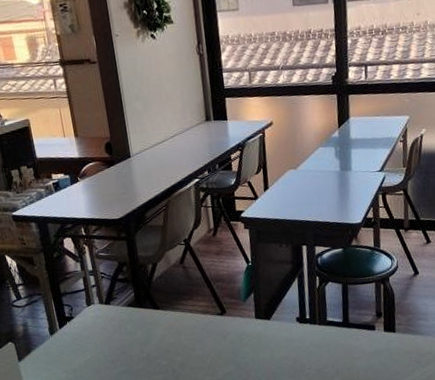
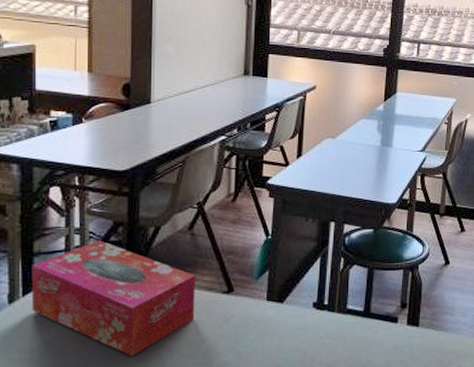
tissue box: none [61,279,197,372] -> present [31,240,195,357]

